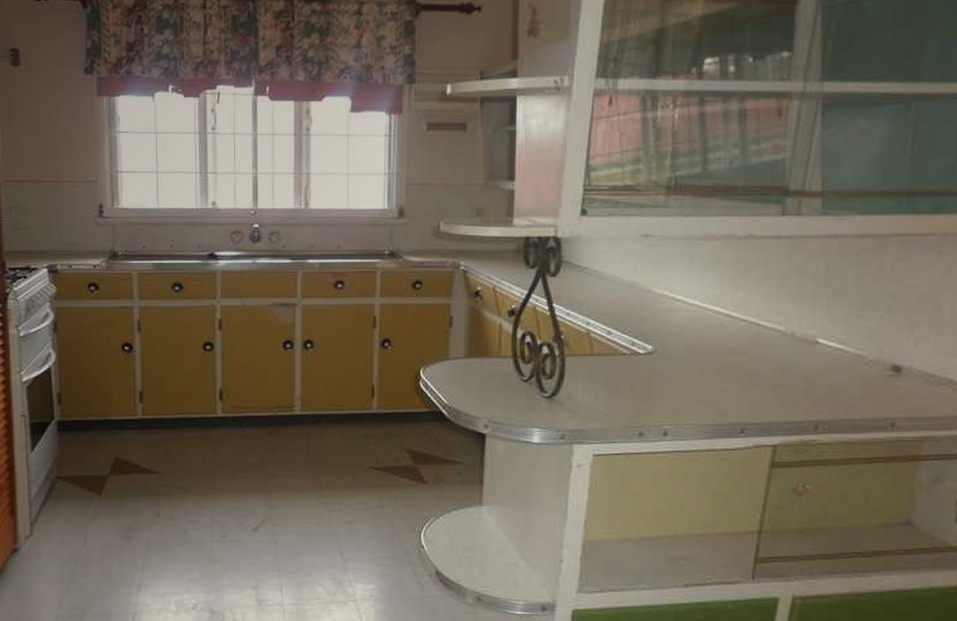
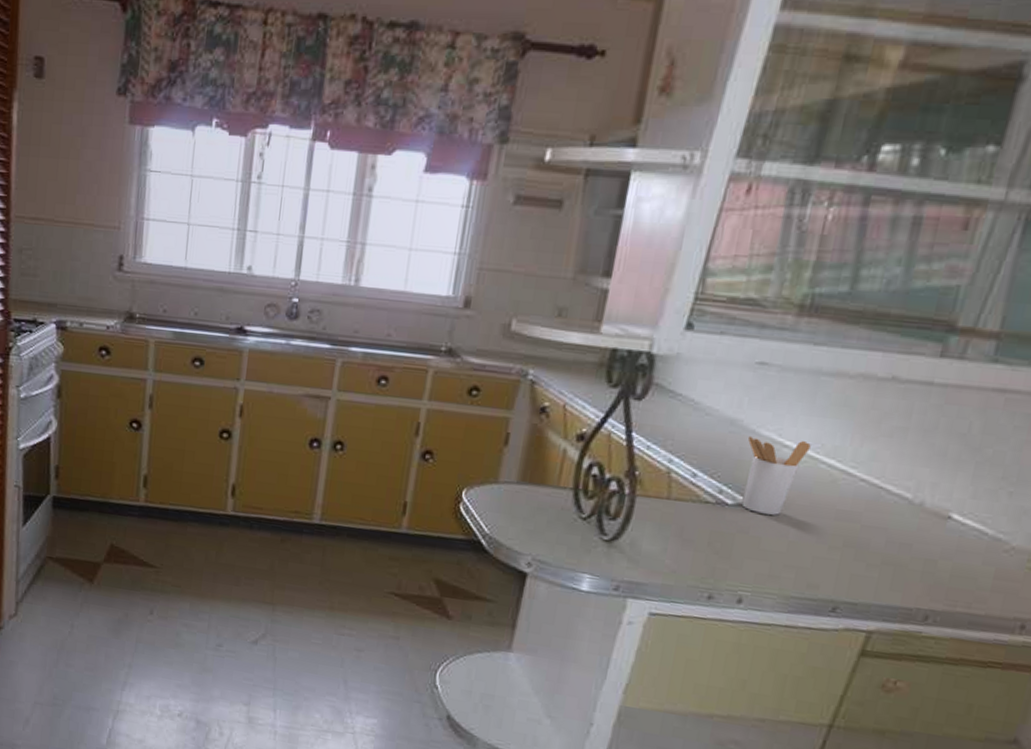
utensil holder: none [646,295,697,358] -> present [741,435,811,515]

